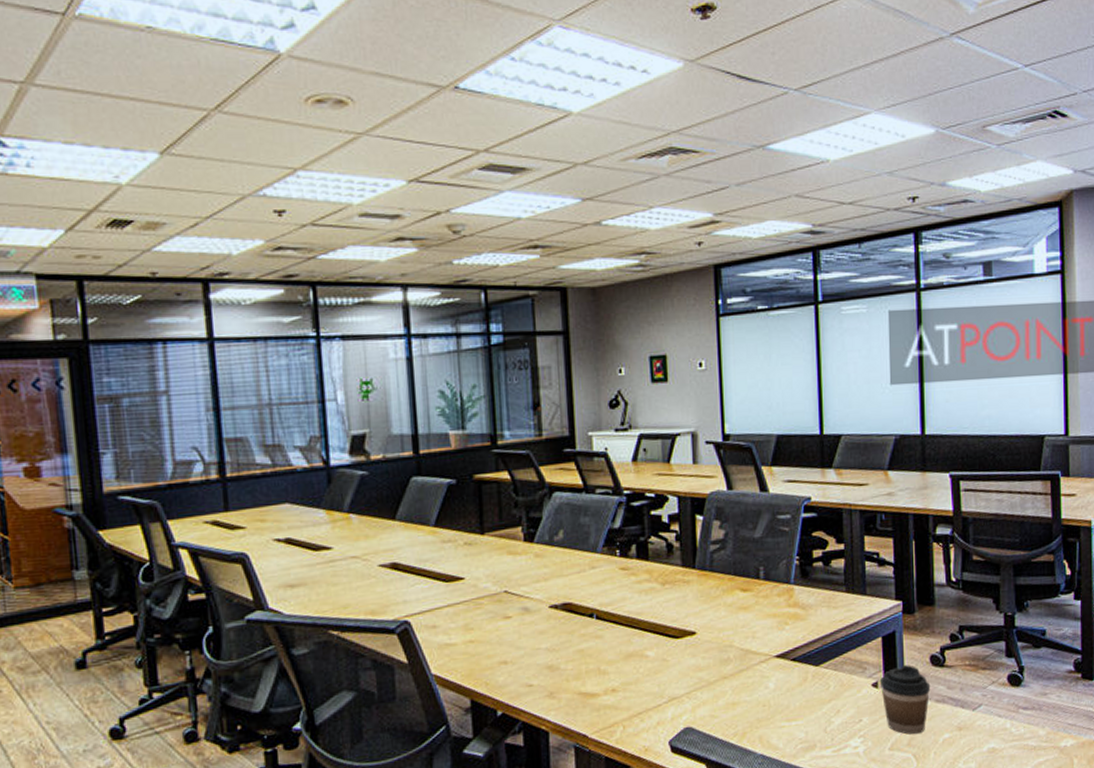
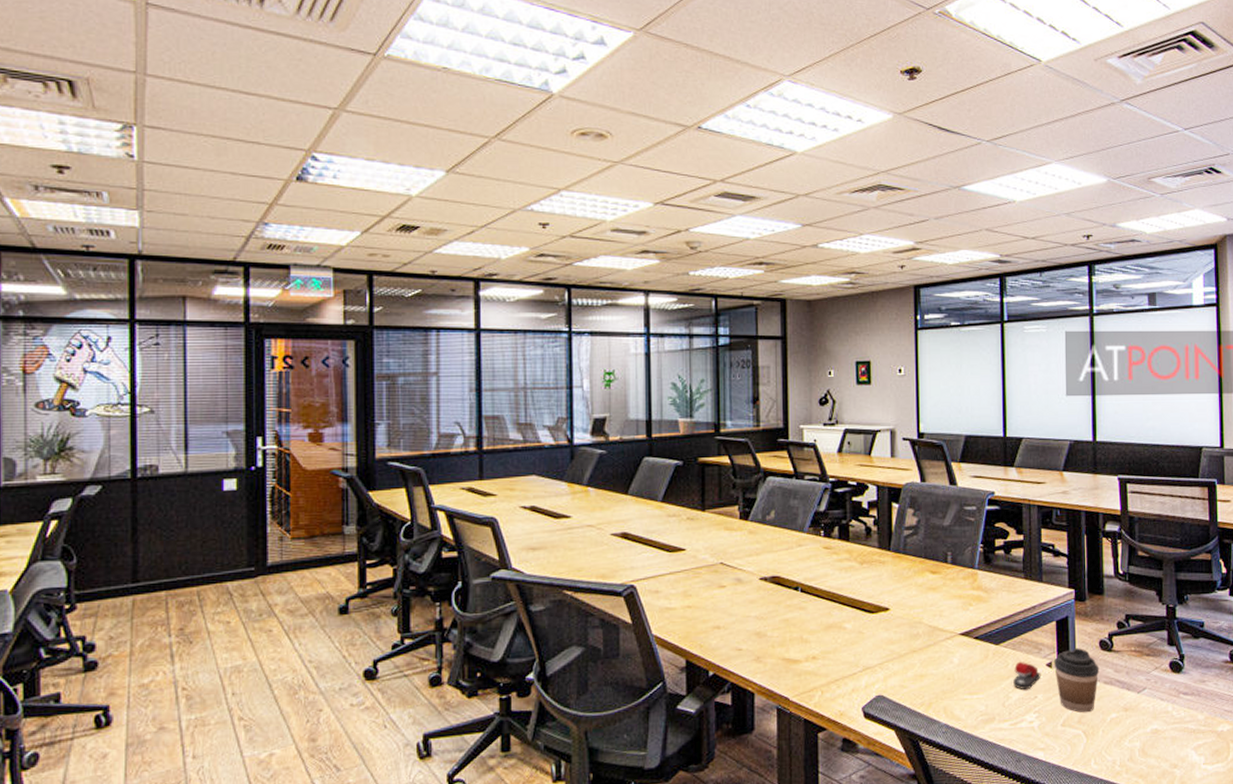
stapler: none [835,682,866,713] -> present [1013,661,1041,690]

